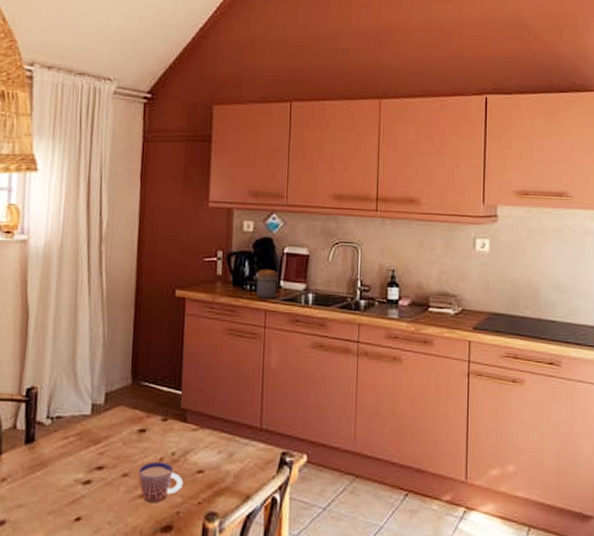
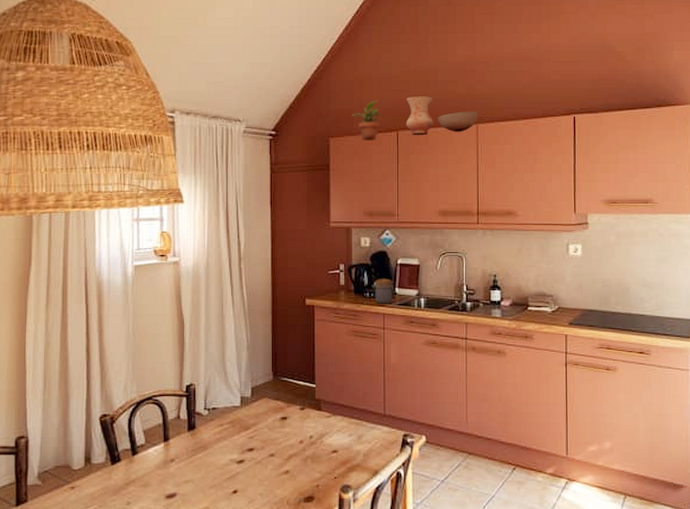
cup: present [138,462,184,502] -> none [283,444,321,477]
potted plant: none [240,65,273,111] -> present [351,100,381,141]
ceramic jug: none [301,64,333,109] -> present [406,96,433,136]
bowl: none [337,84,382,107] -> present [438,111,478,132]

